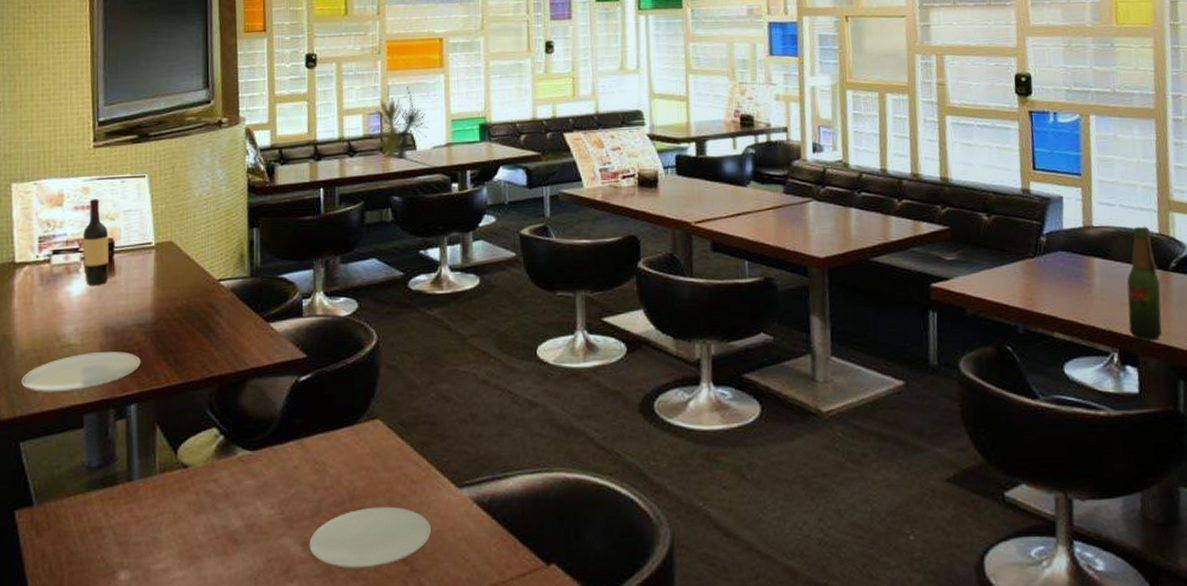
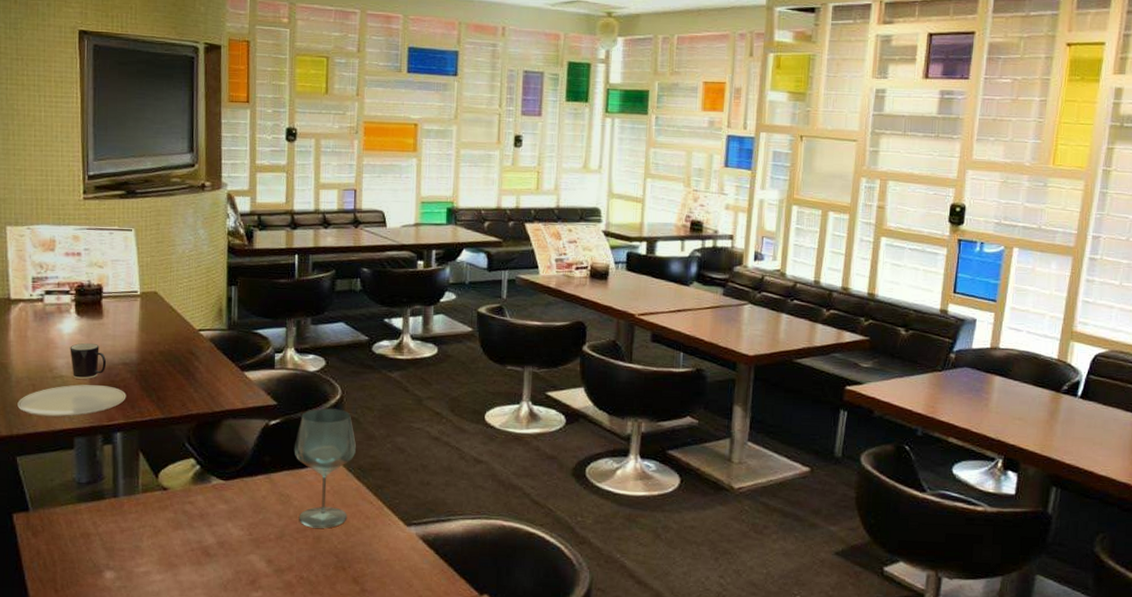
mug: none [79,304,118,348] -> present [70,343,106,380]
wine bottle: present [83,199,109,285] -> none [73,247,98,326]
plate: present [309,506,431,570] -> none [273,536,380,586]
wine glass: none [327,357,397,499] -> present [294,408,357,529]
plant: present [369,84,428,160] -> none [343,163,399,235]
beer bottle: present [1126,226,1162,341] -> none [1016,351,1051,452]

